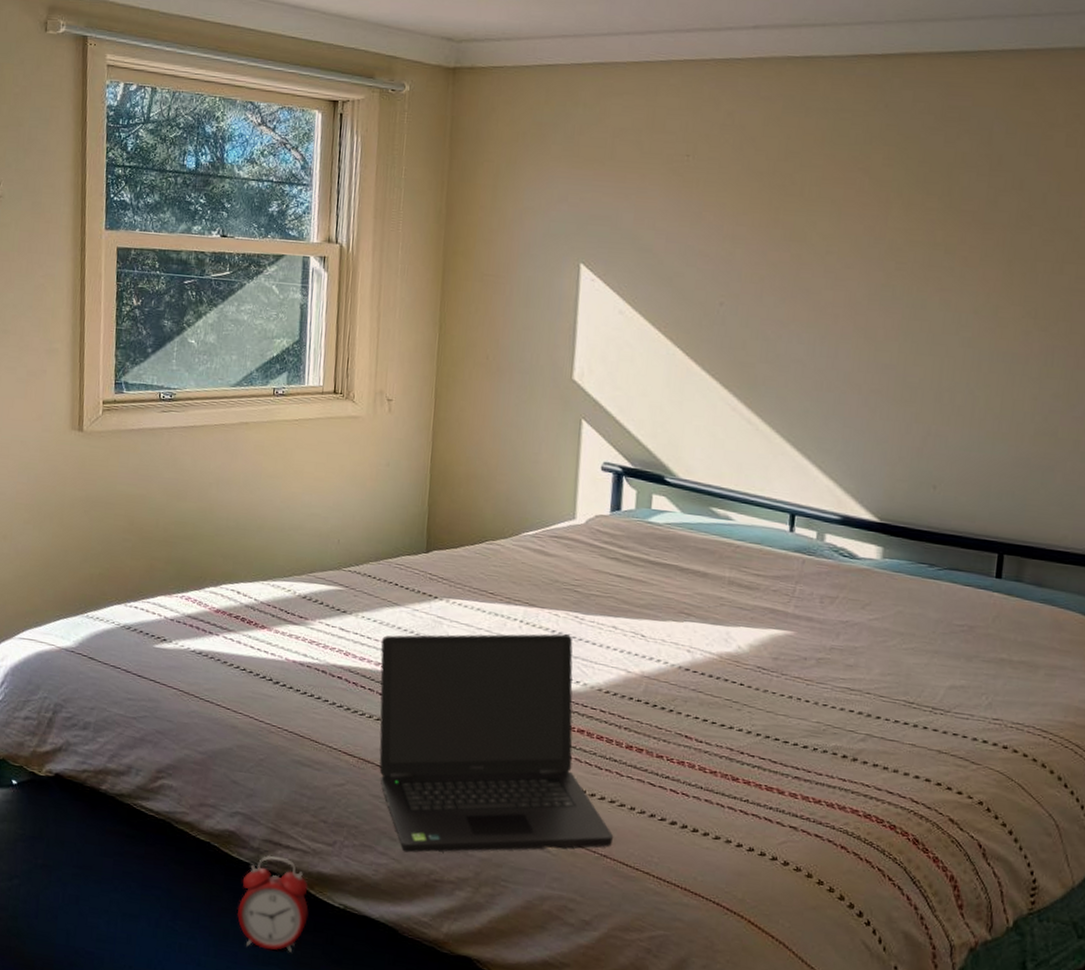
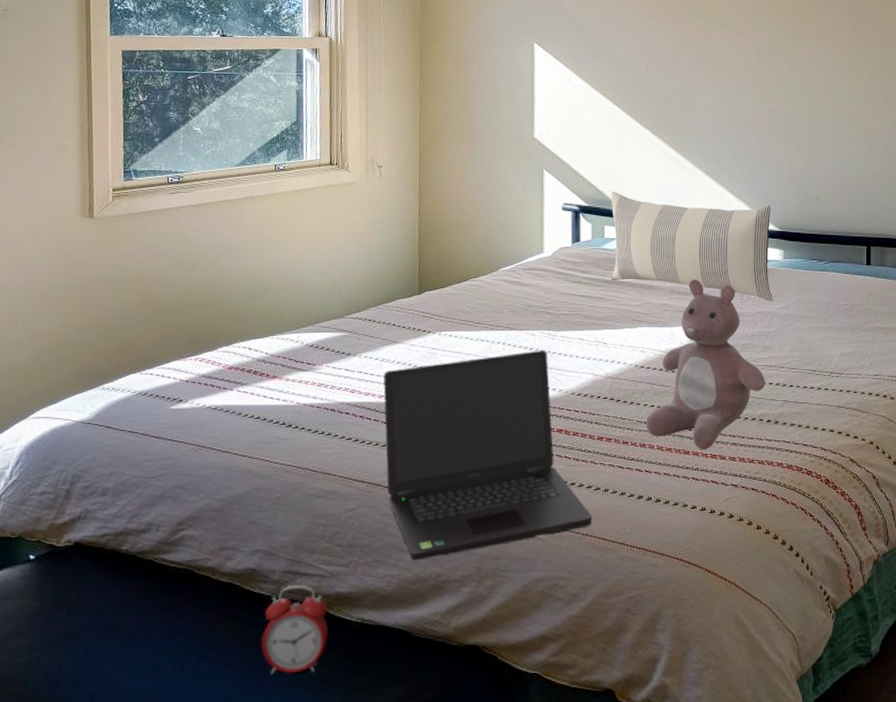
pillow: none [657,453,871,610] -> present [611,192,773,301]
stuffed animal: none [686,571,844,780] -> present [645,280,765,450]

